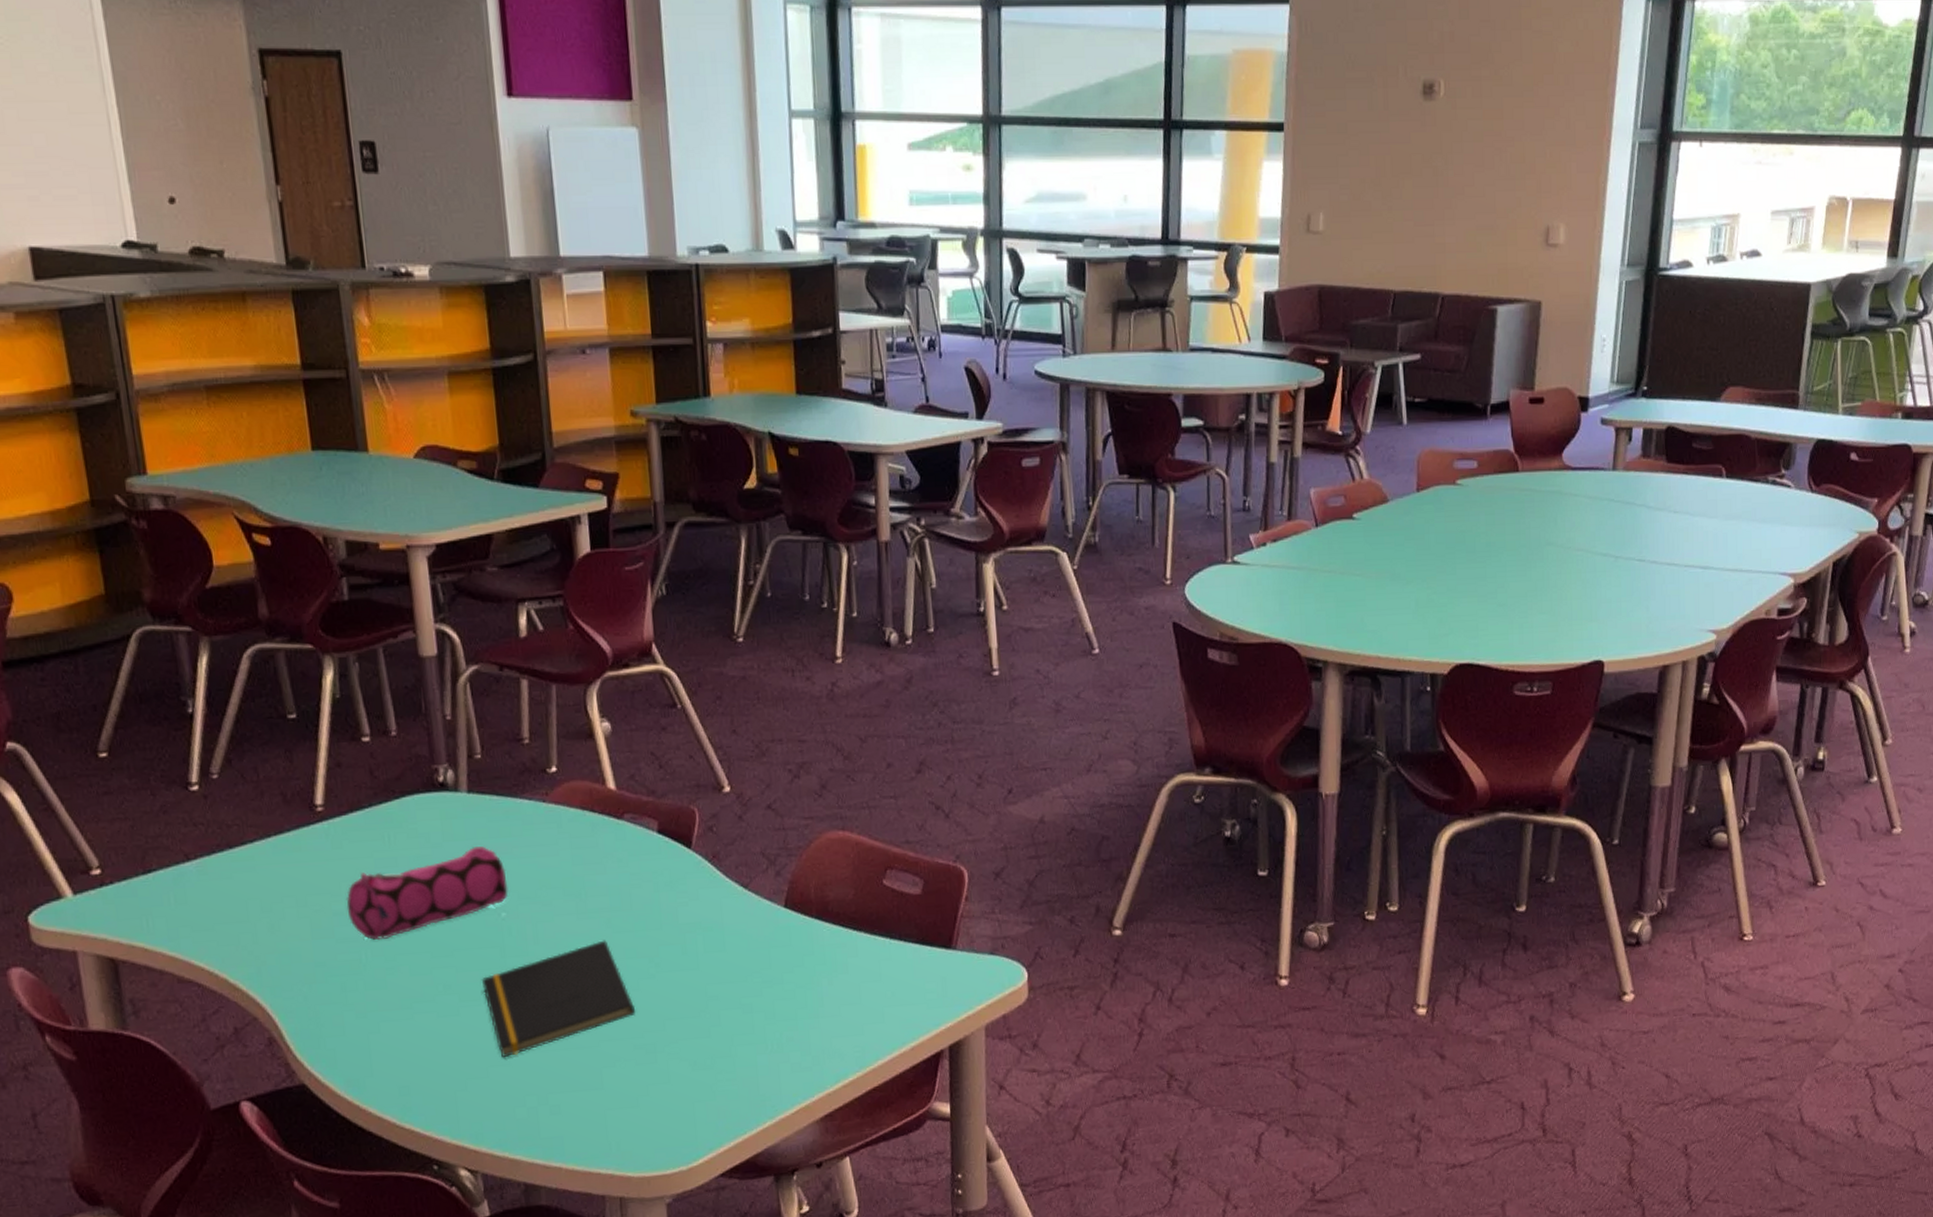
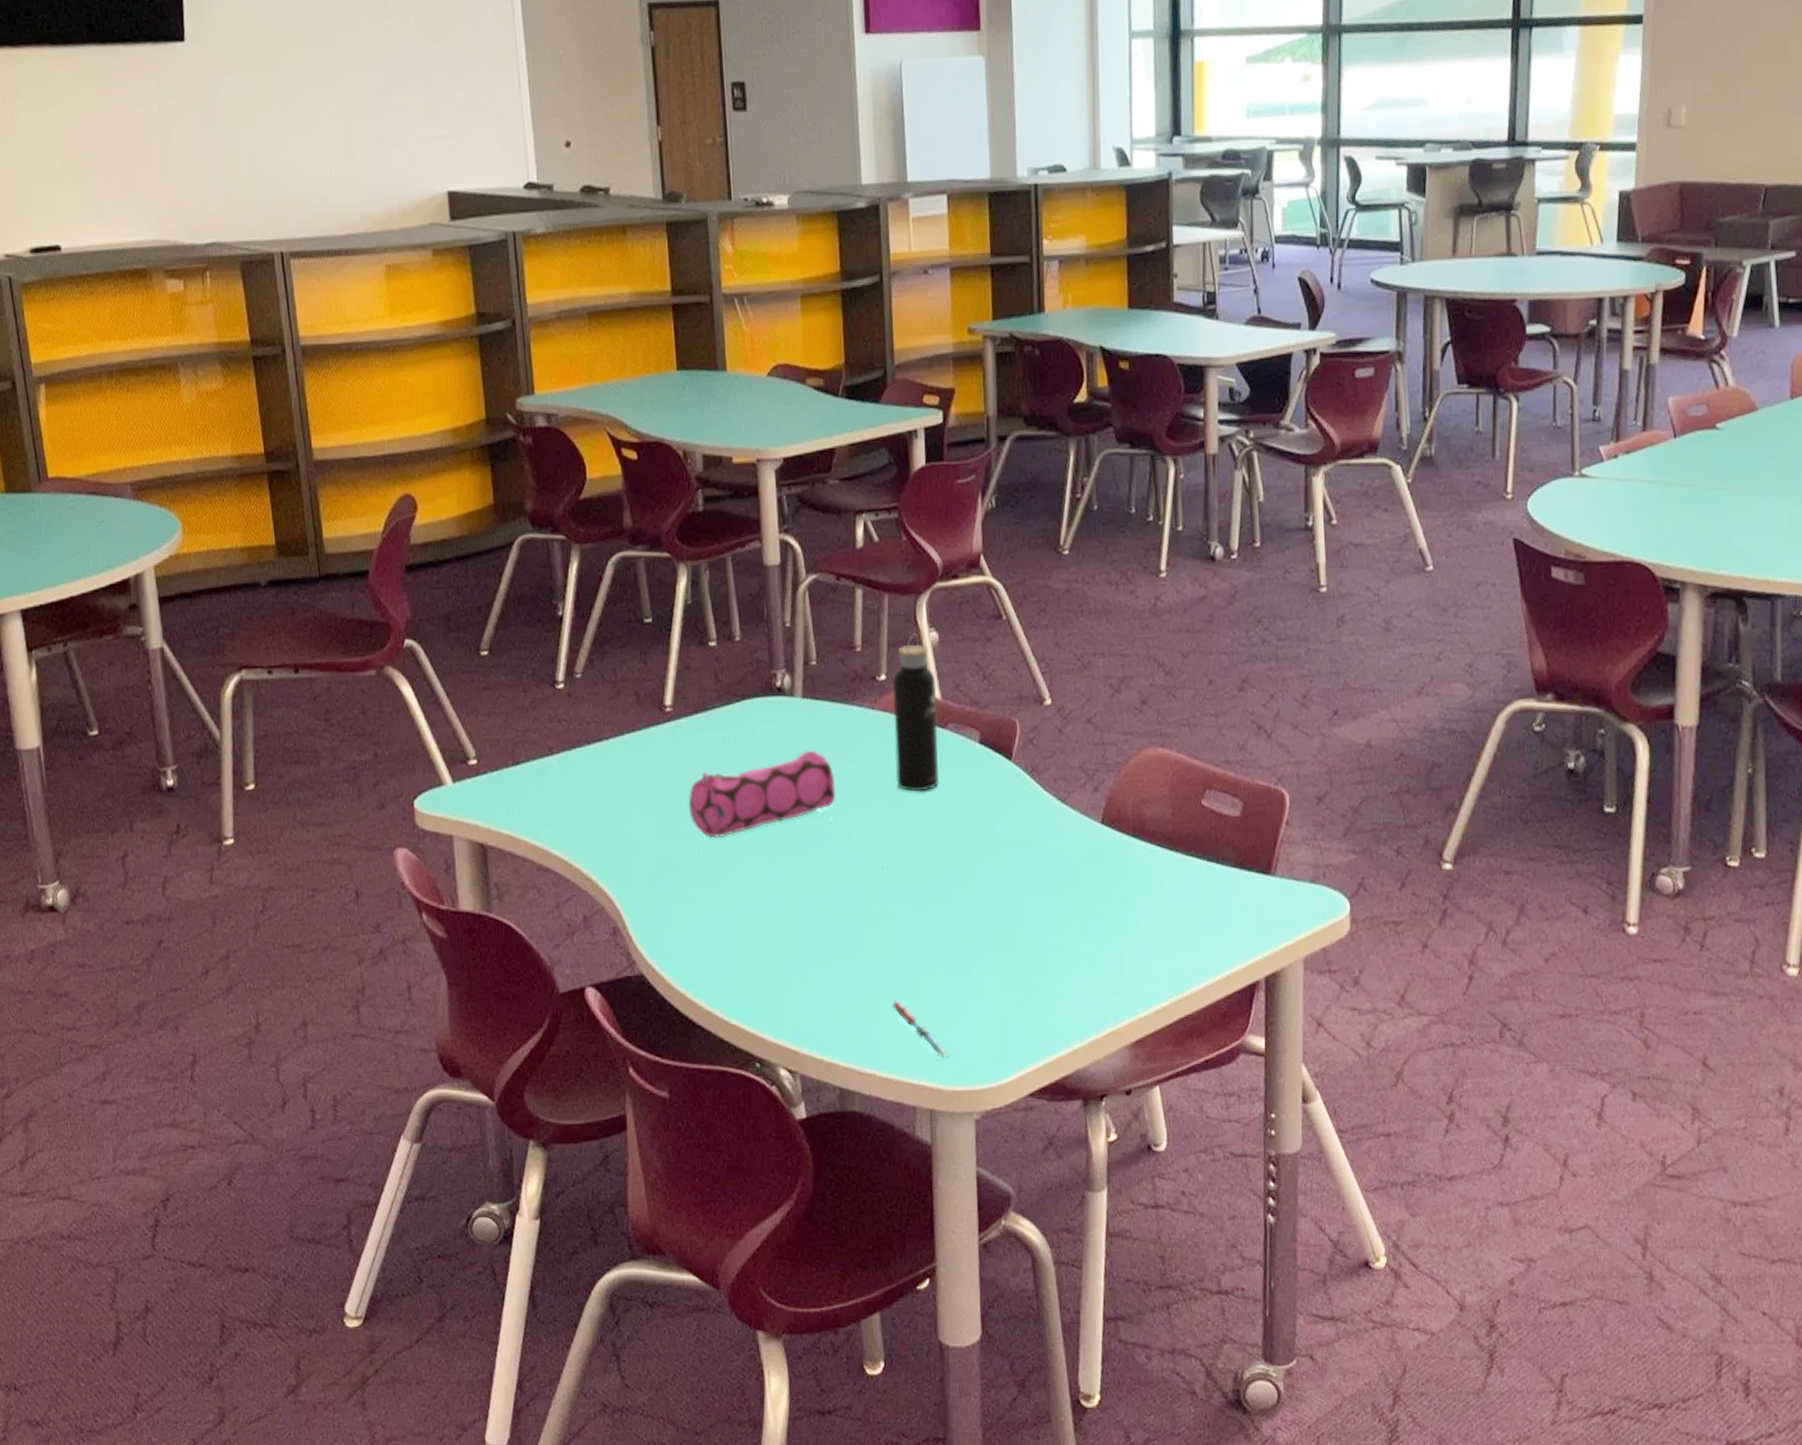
notepad: present [481,940,636,1058] -> none [807,848,953,961]
water bottle: none [563,723,617,884] -> present [892,633,939,792]
pen: none [575,1093,637,1147] -> present [891,1001,949,1059]

